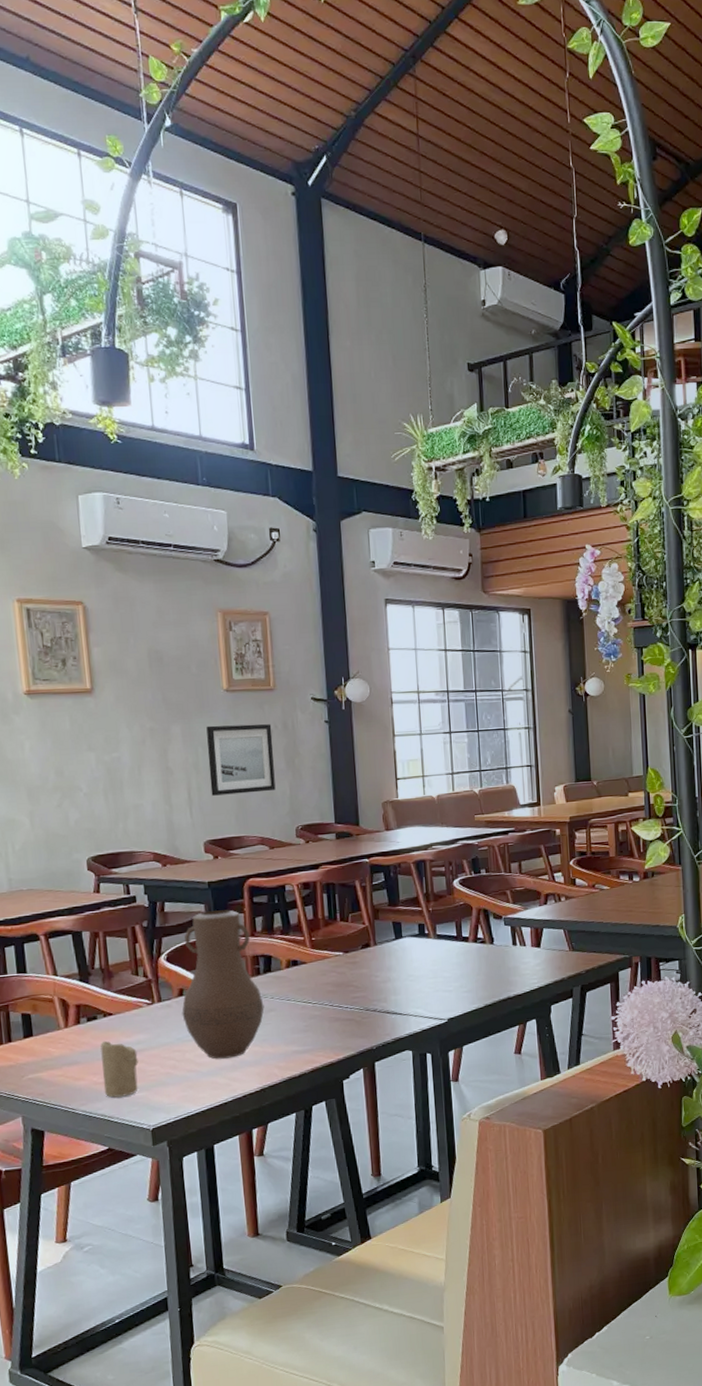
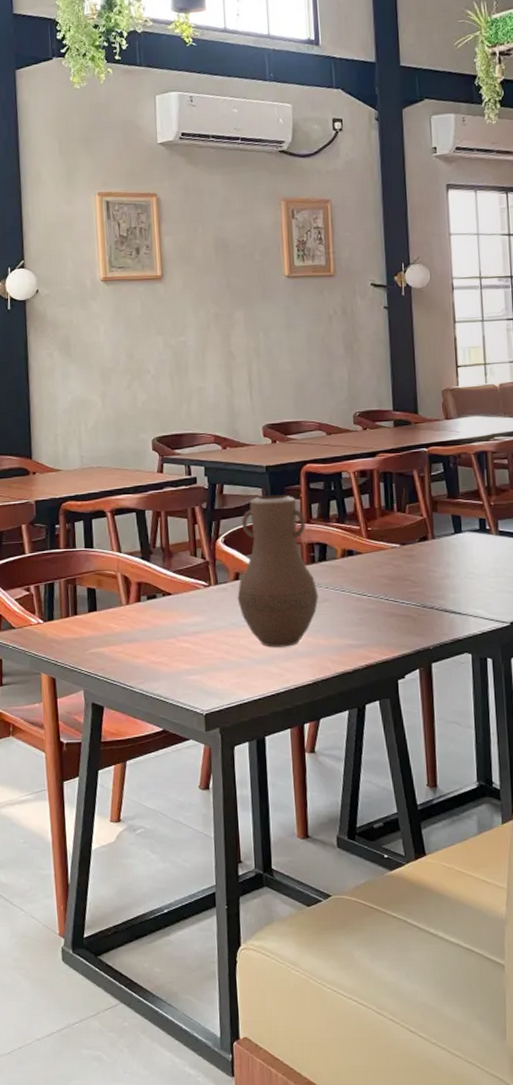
candle: present [100,1040,138,1098] -> none [159,620,194,679]
wall art: present [206,724,276,796] -> none [268,309,334,380]

